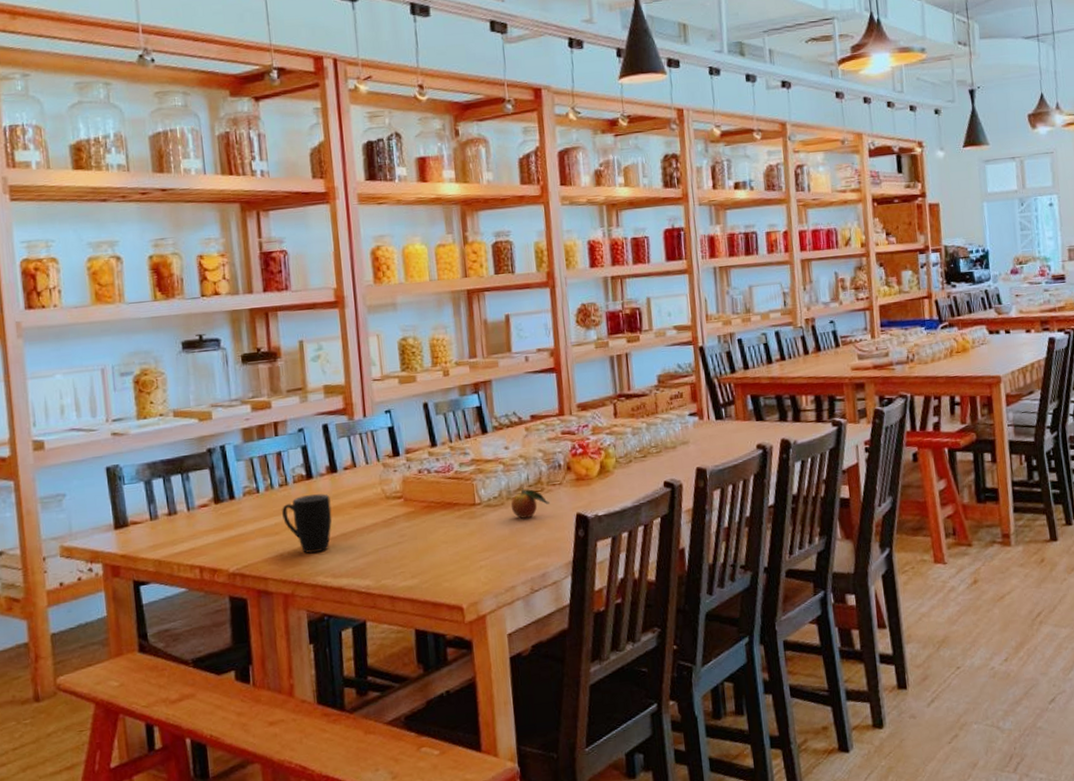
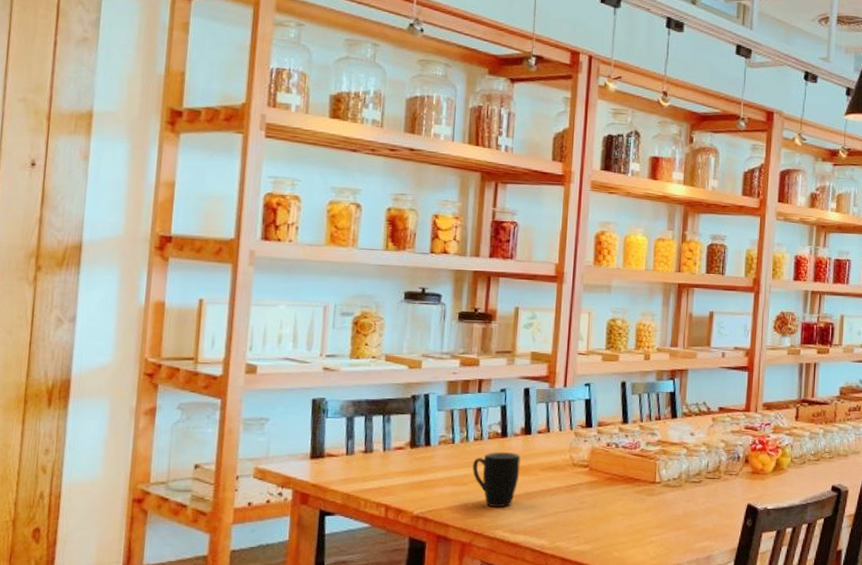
fruit: present [510,484,550,519] -> none [688,470,724,502]

